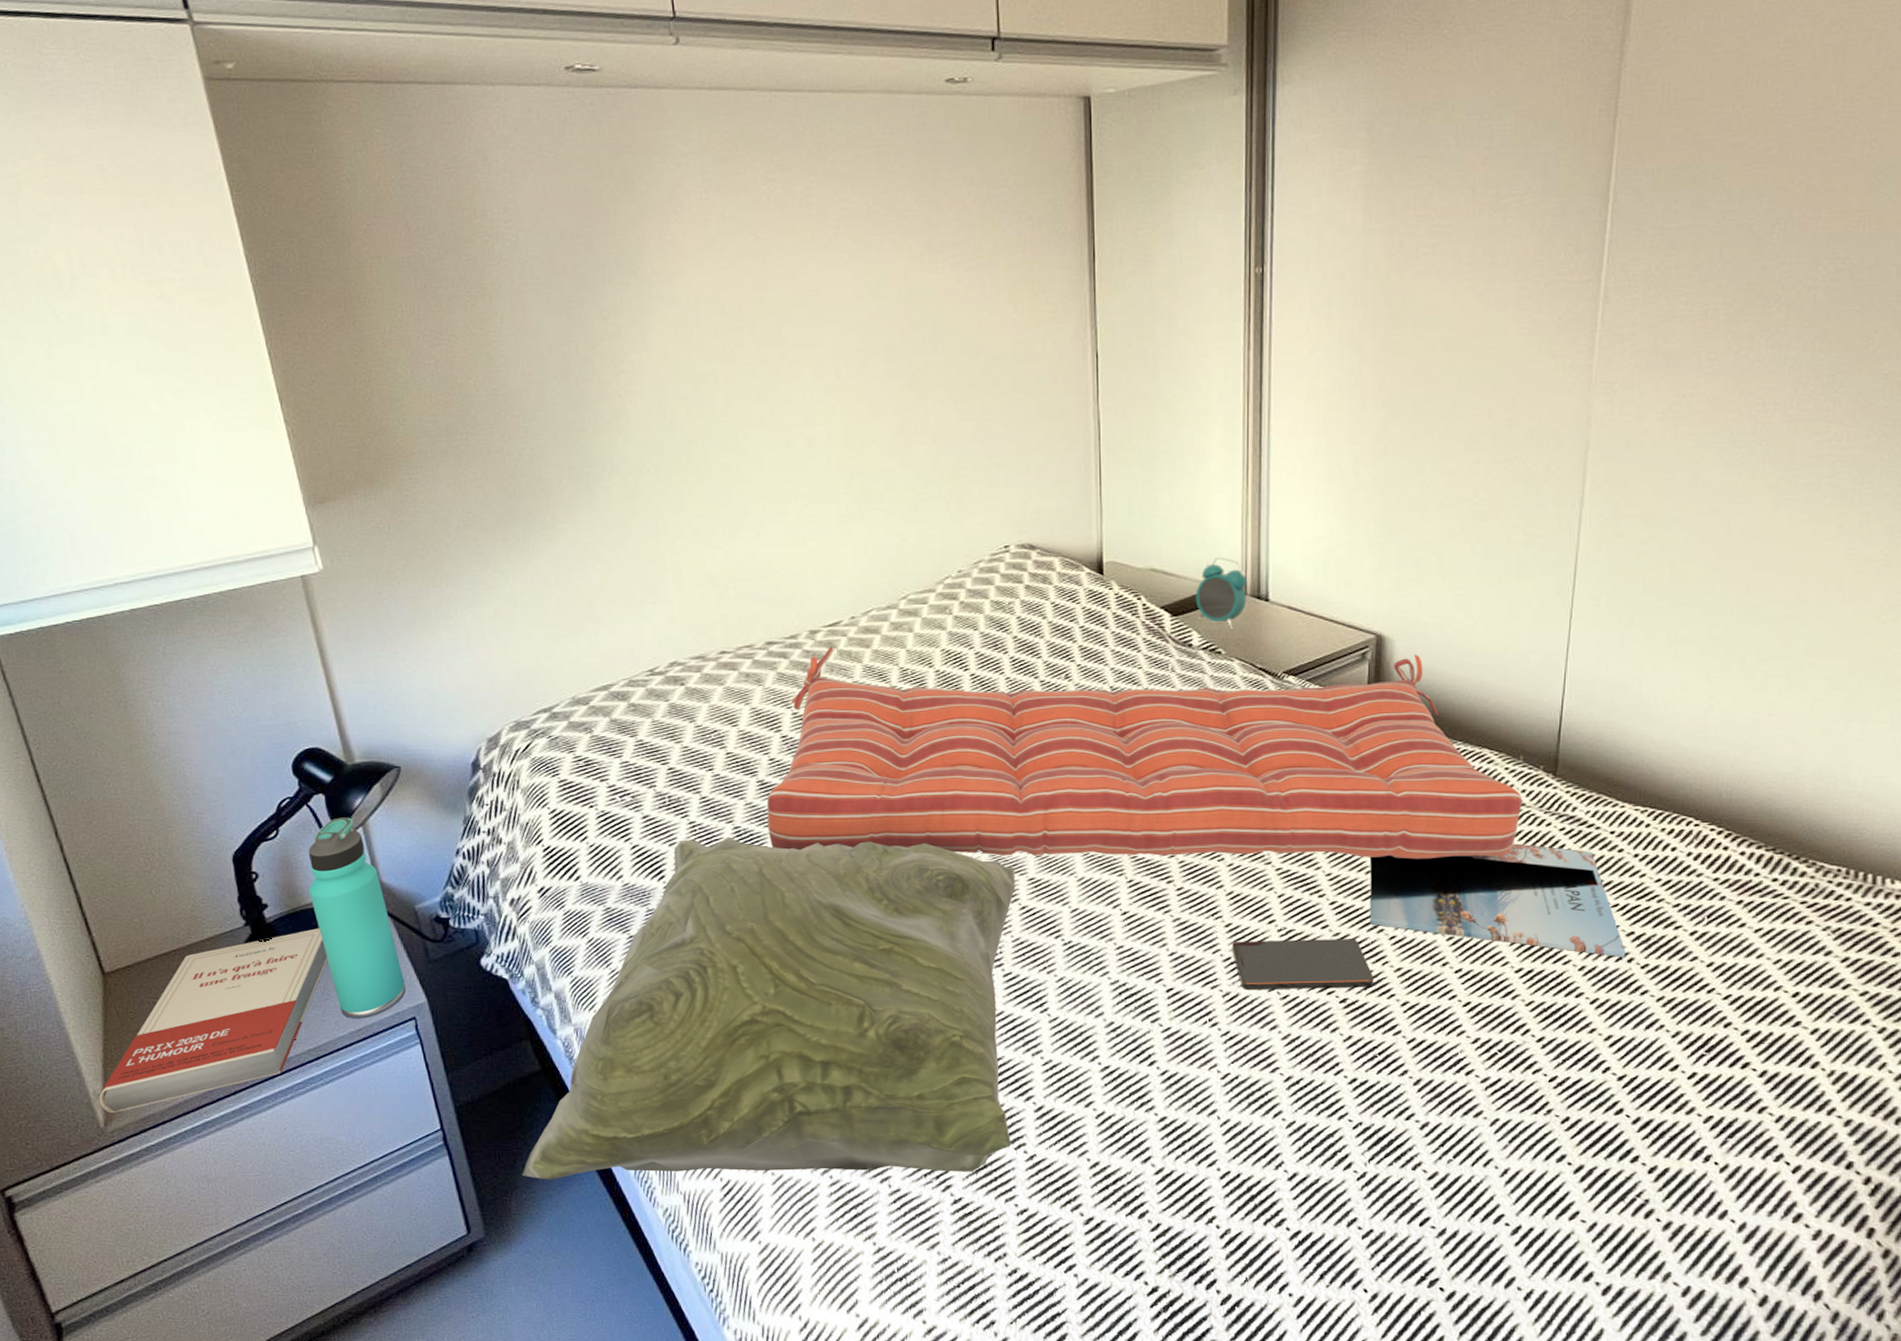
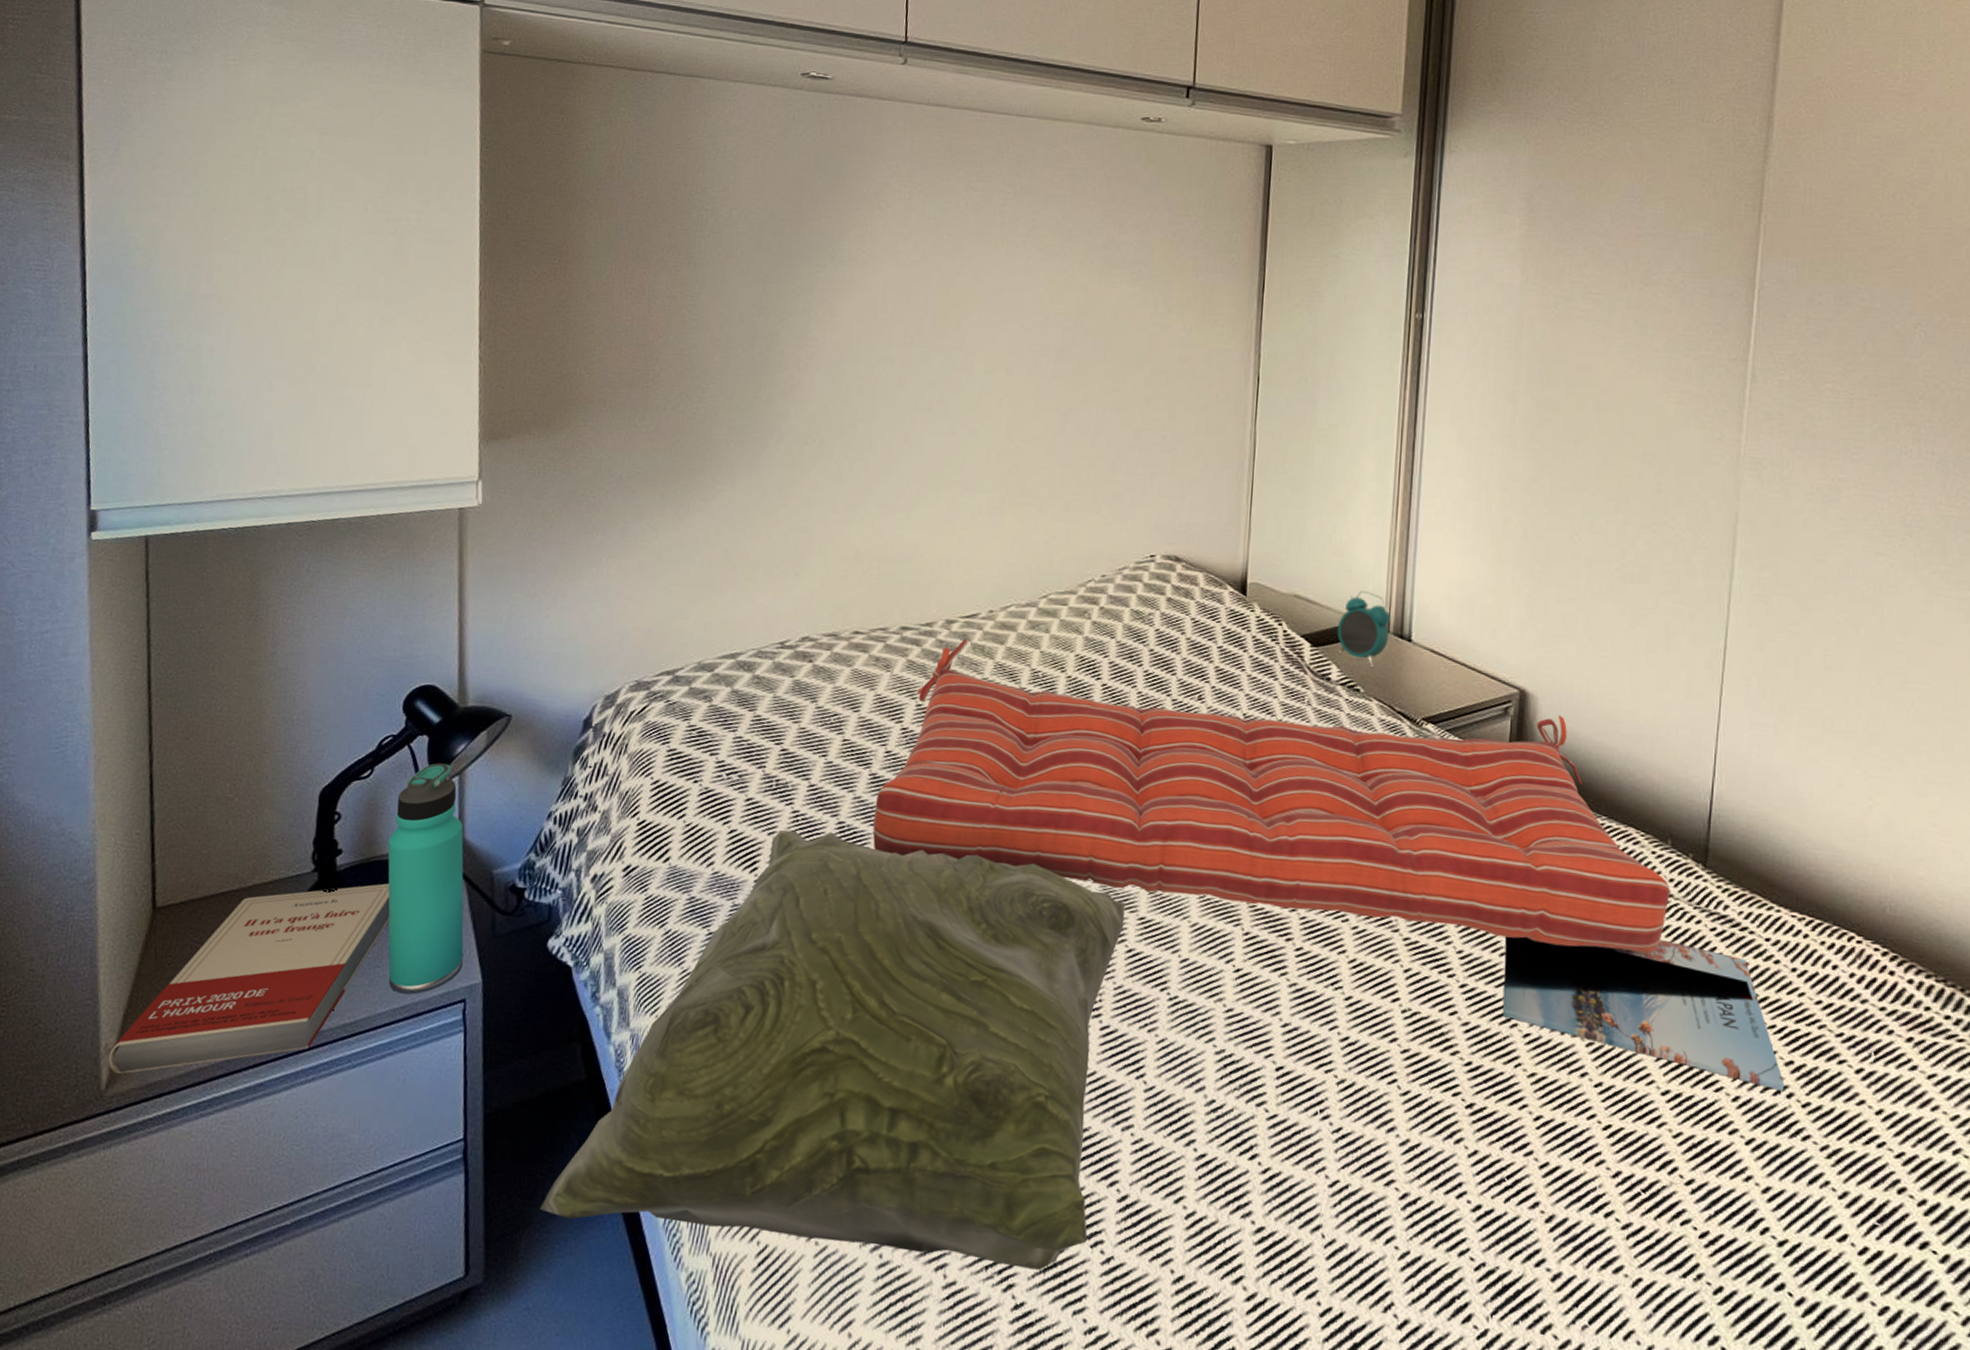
phone: present [1232,939,1373,990] -> none [1351,1018,1504,1093]

